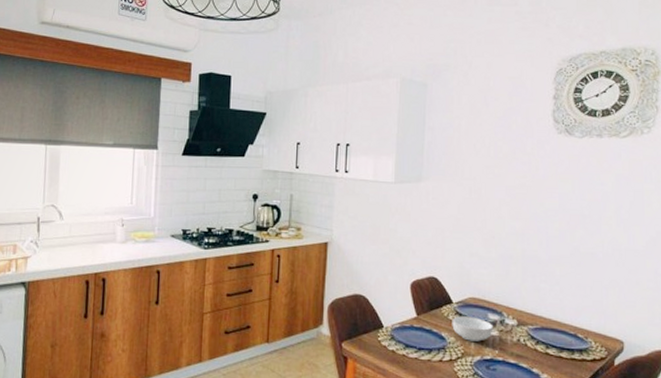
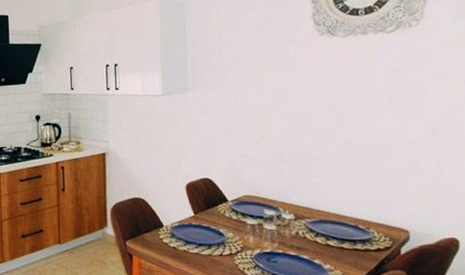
cereal bowl: present [452,316,494,341] -> none [228,213,271,236]

